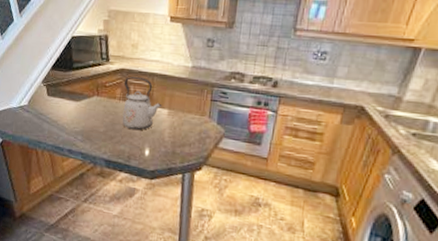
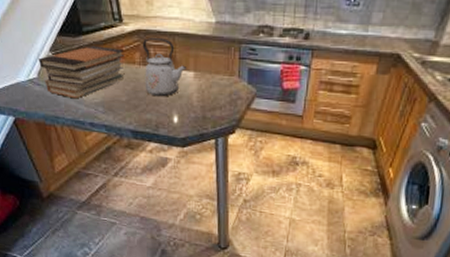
book stack: none [30,80,107,127] -> present [38,46,125,99]

